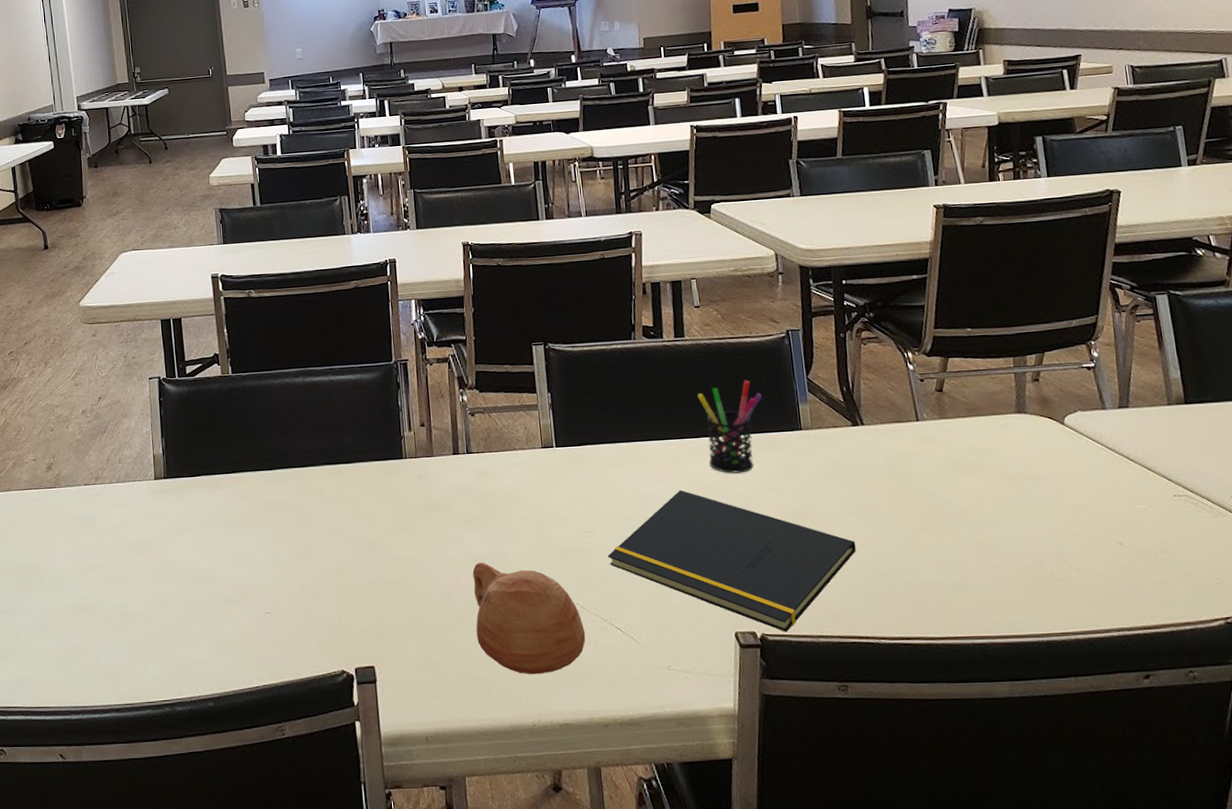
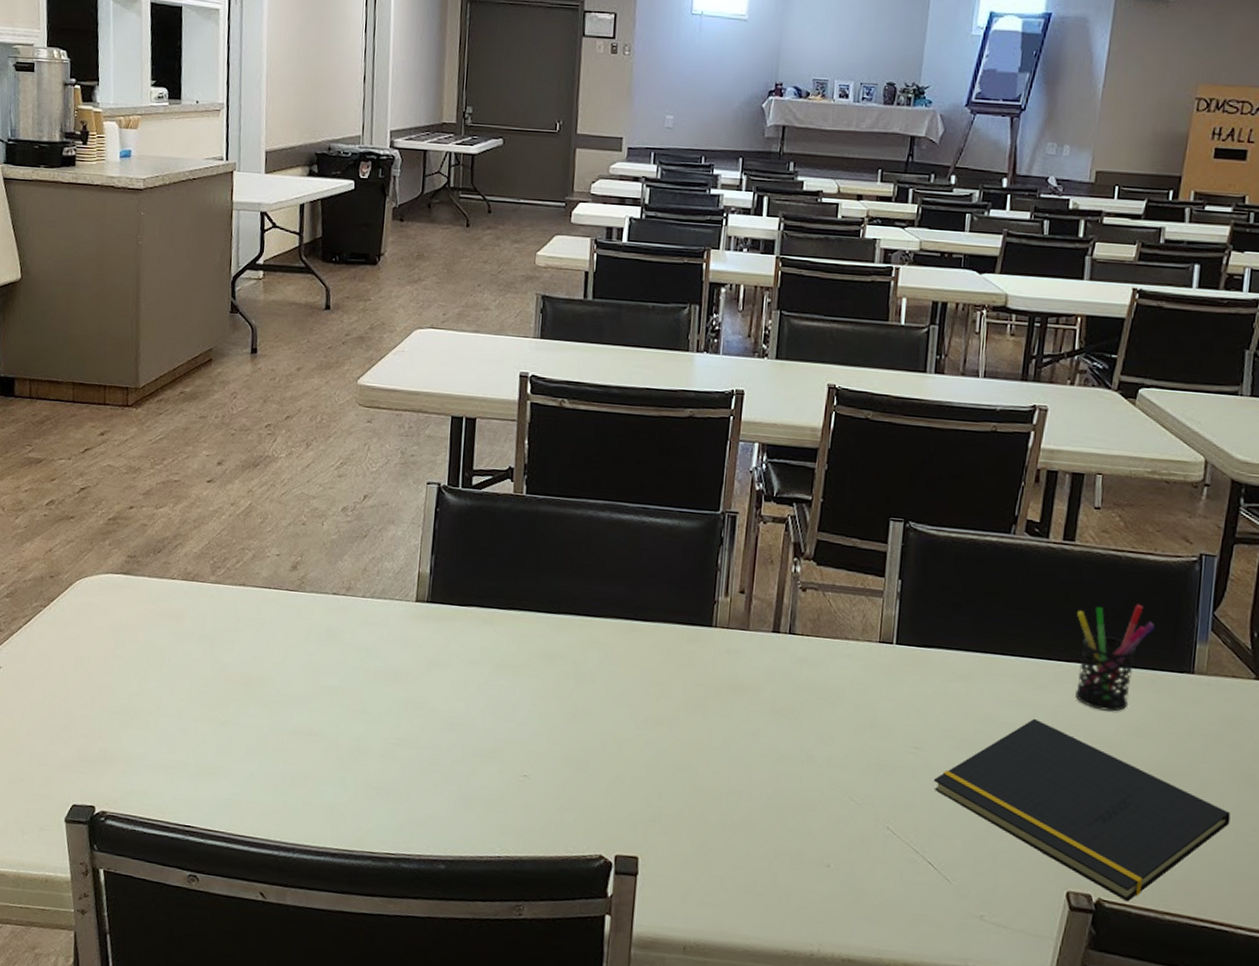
cup: present [472,562,586,675] -> none [763,761,891,900]

